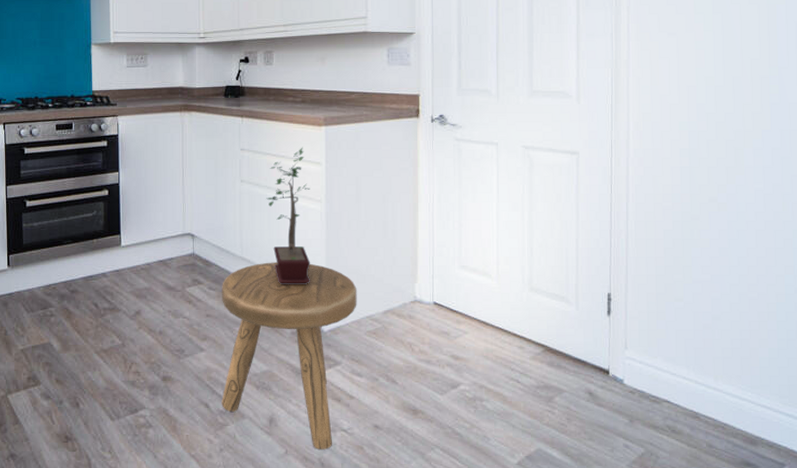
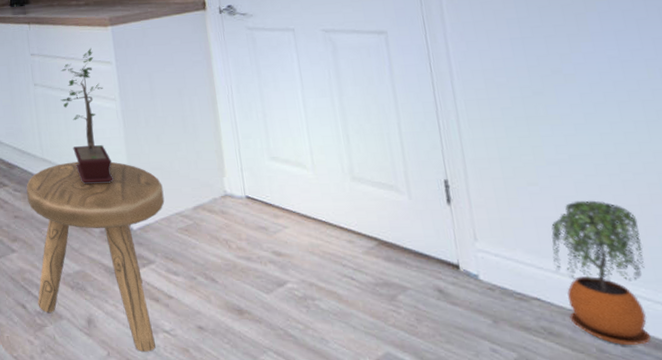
potted plant: none [685,316,755,441] -> present [551,200,651,345]

